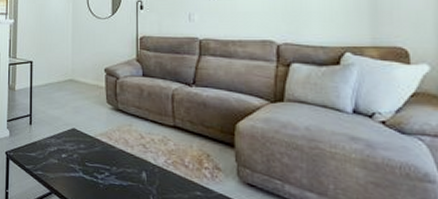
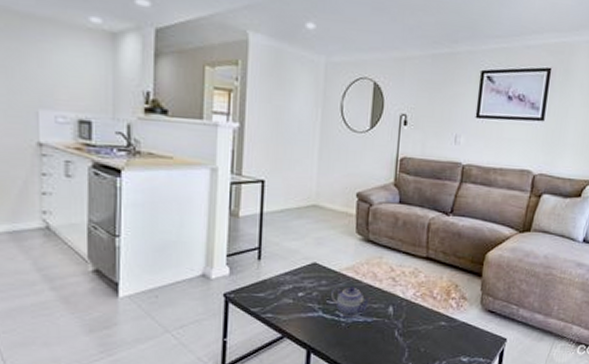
teapot: none [88,151,124,180] -> present [330,286,371,317]

